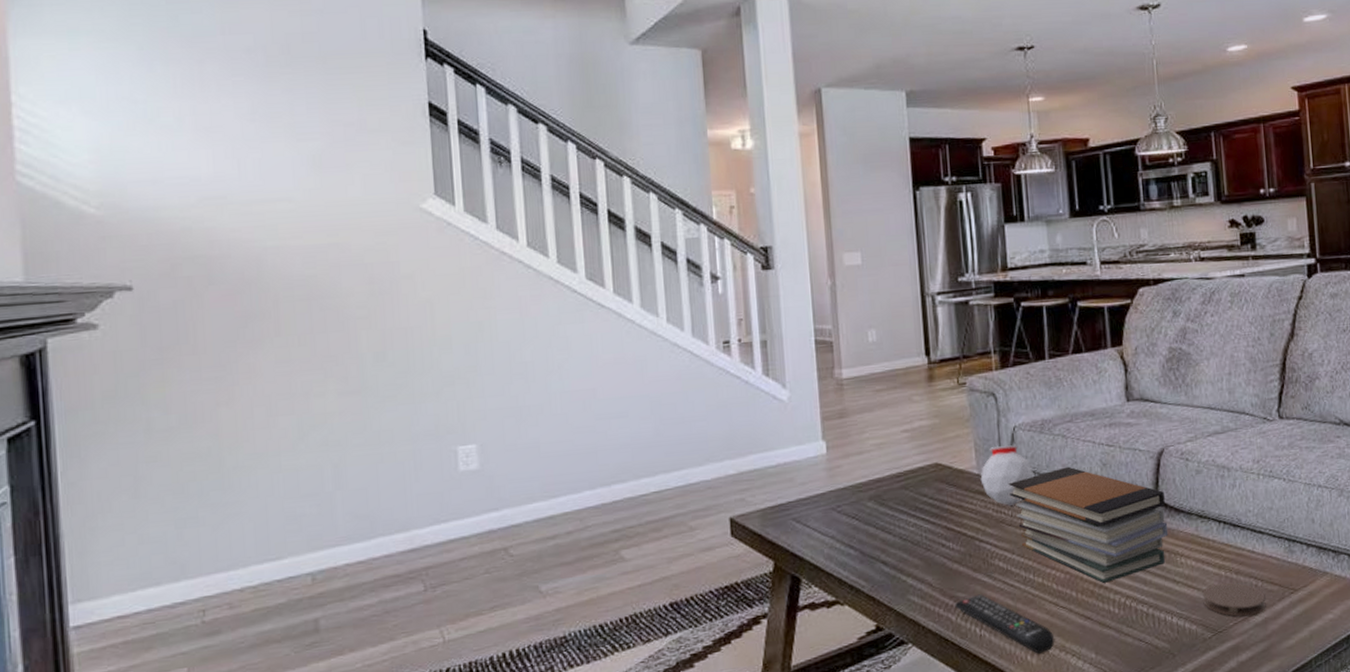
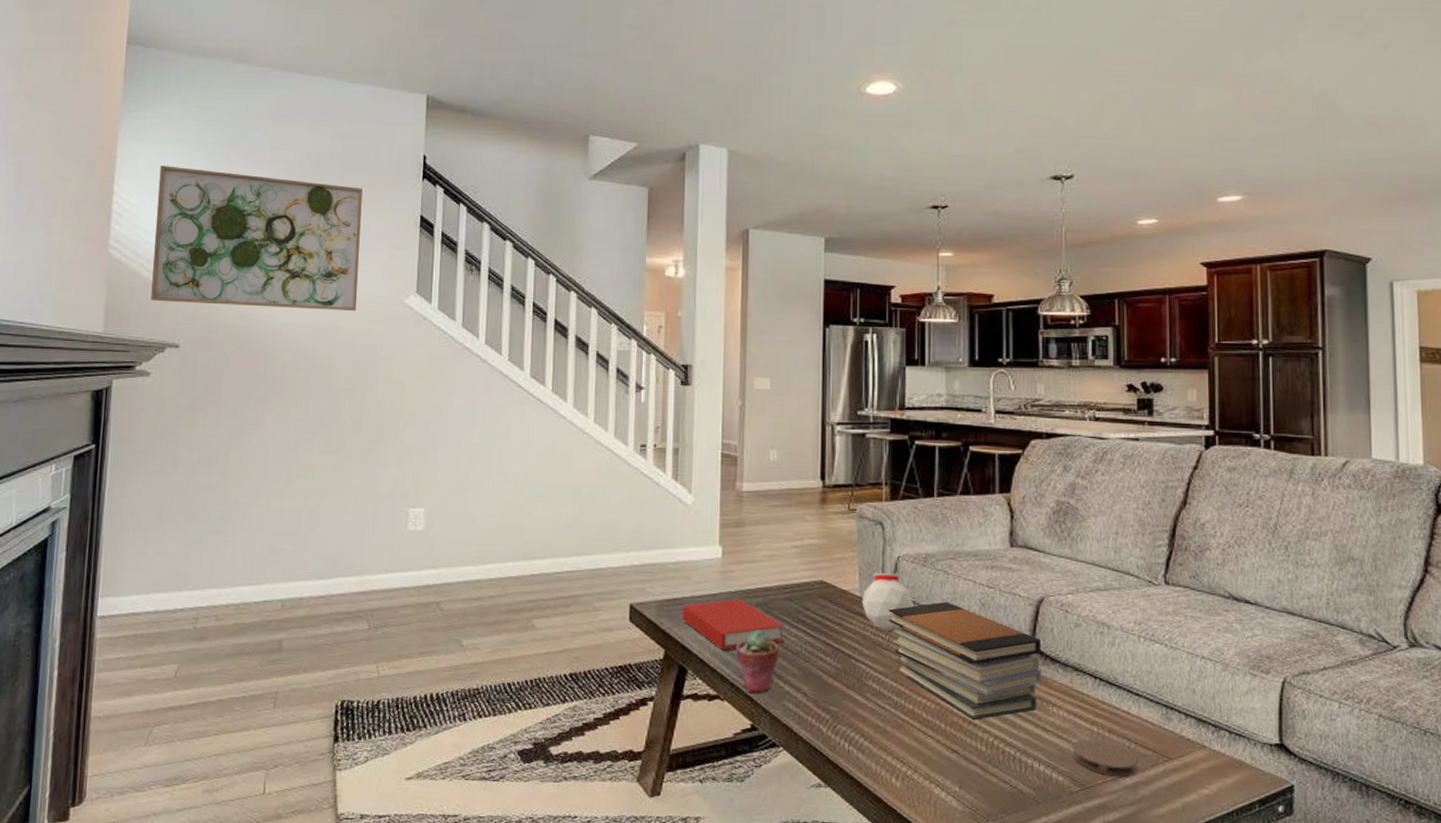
wall art: none [72,64,362,236] -> present [151,166,363,312]
book: none [788,495,903,553] -> present [682,599,784,651]
potted succulent: none [851,524,899,592] -> present [735,629,779,693]
remote control: present [955,594,1055,654] -> none [827,711,920,778]

